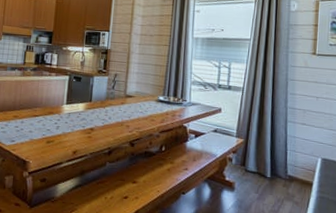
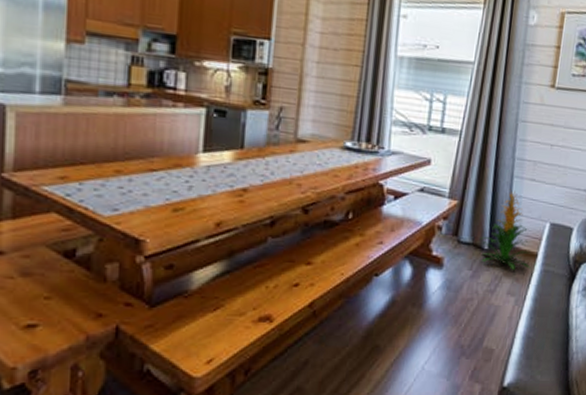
indoor plant: none [263,131,308,195] -> present [480,189,531,270]

